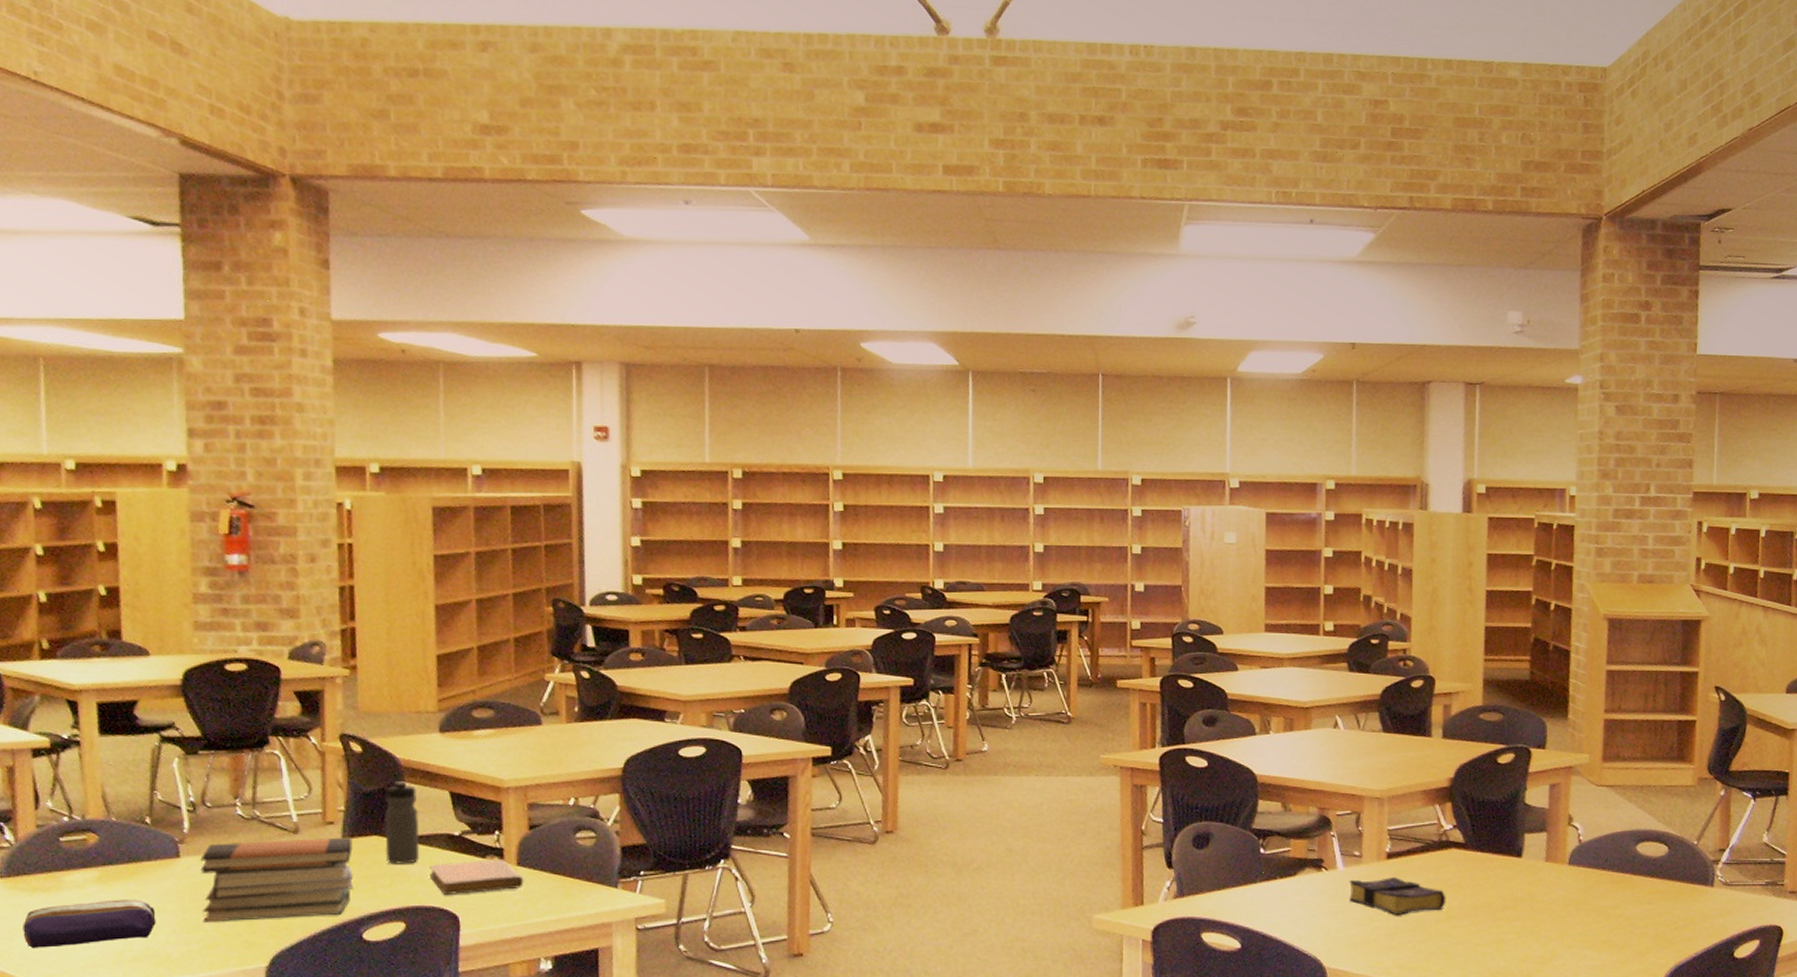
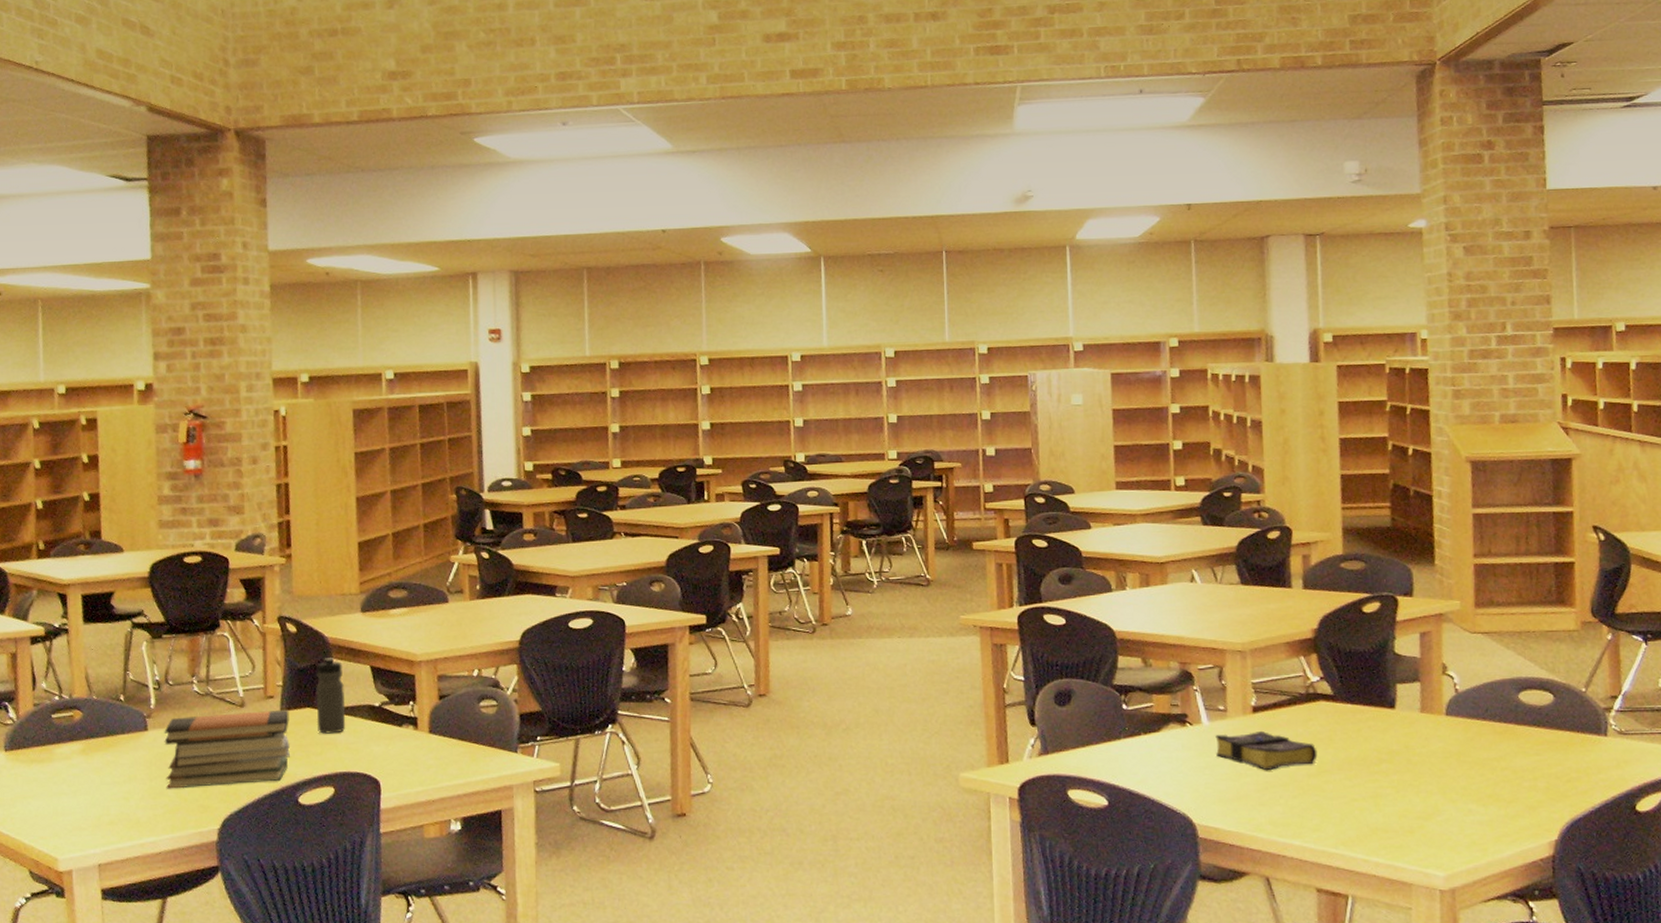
pencil case: present [23,899,156,948] -> none [22,769,128,813]
notebook: present [429,860,524,894] -> none [353,728,435,761]

